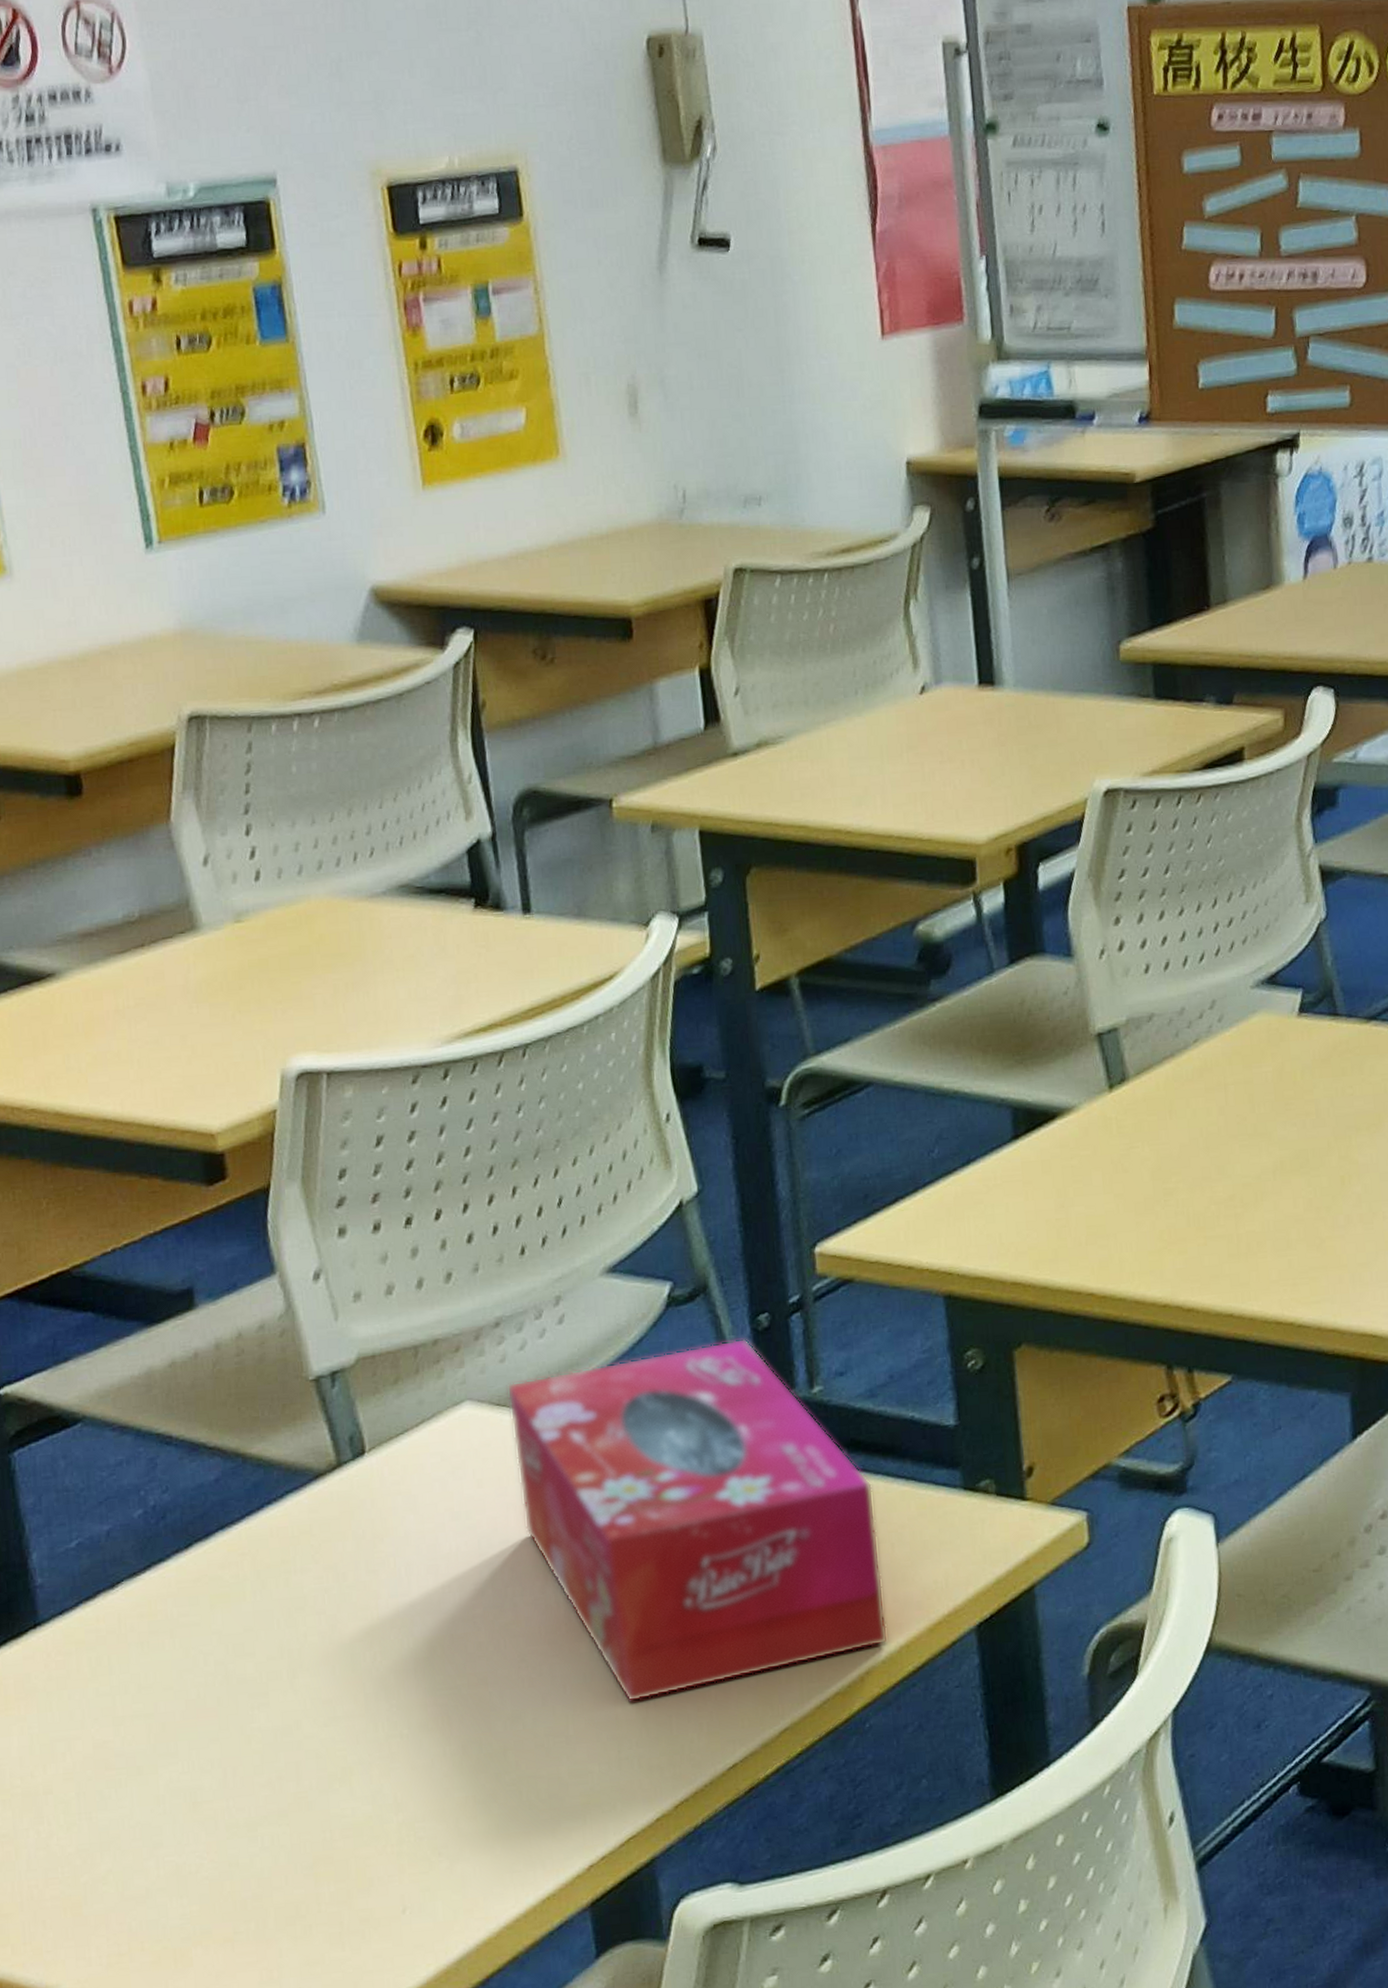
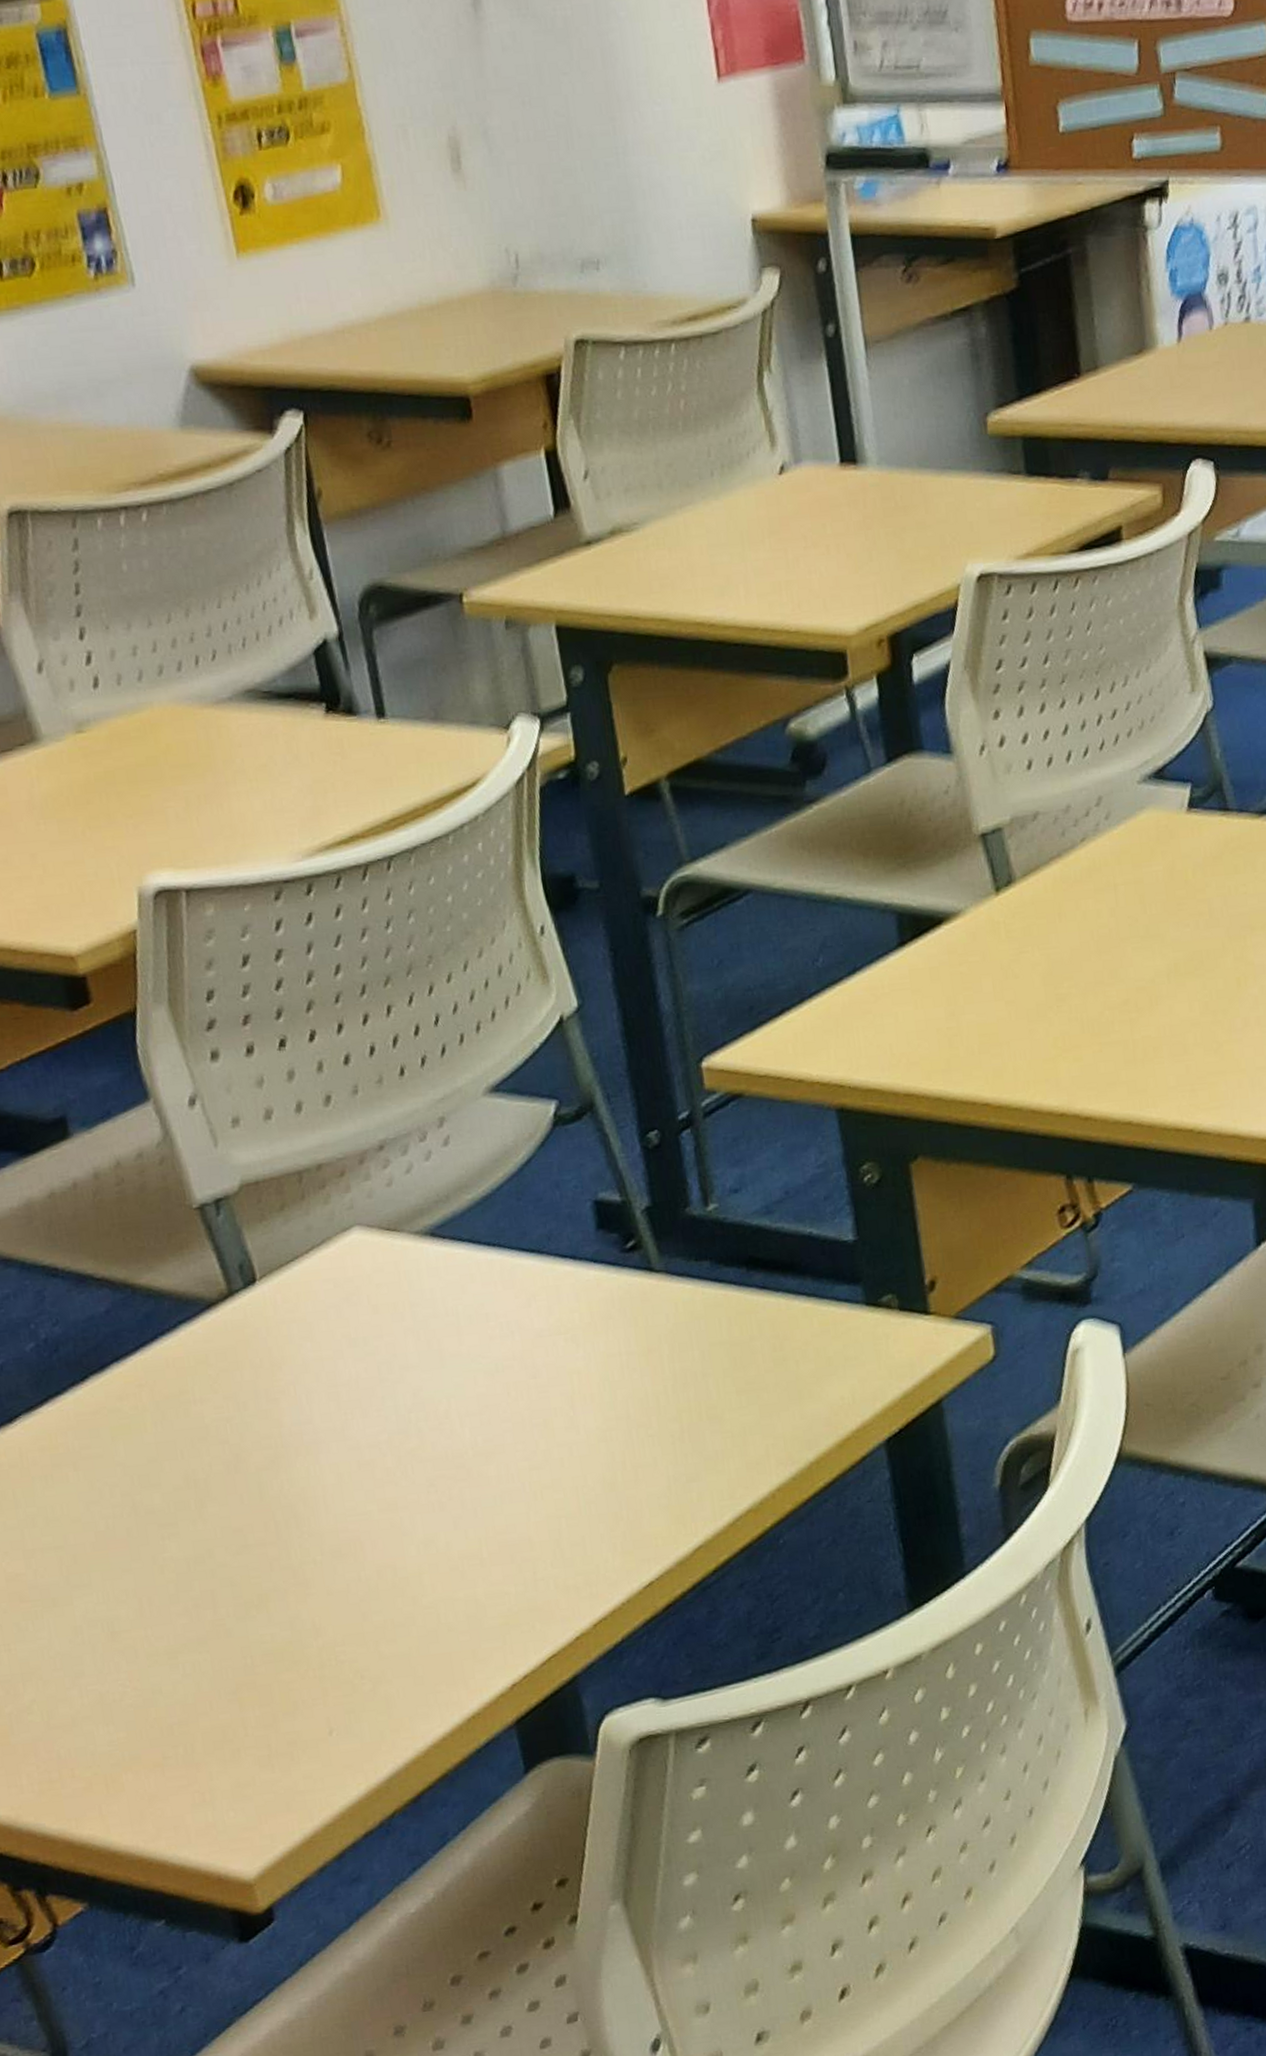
tissue box: present [506,1338,889,1703] -> none [395,1156,798,1524]

